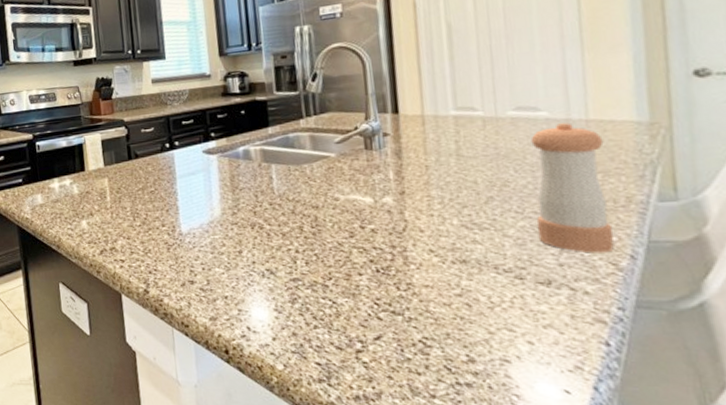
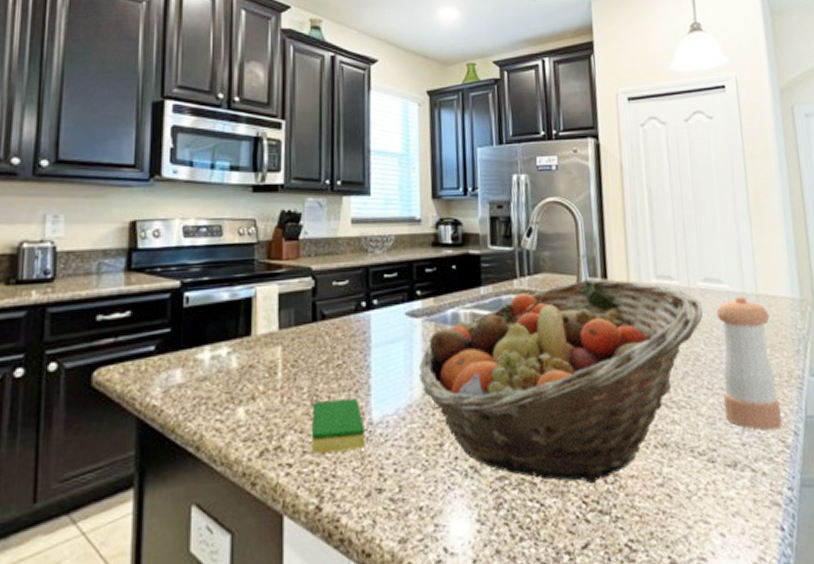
dish sponge: none [134,216,178,254] -> present [311,399,365,454]
fruit basket: none [217,114,513,289] -> present [419,279,703,483]

